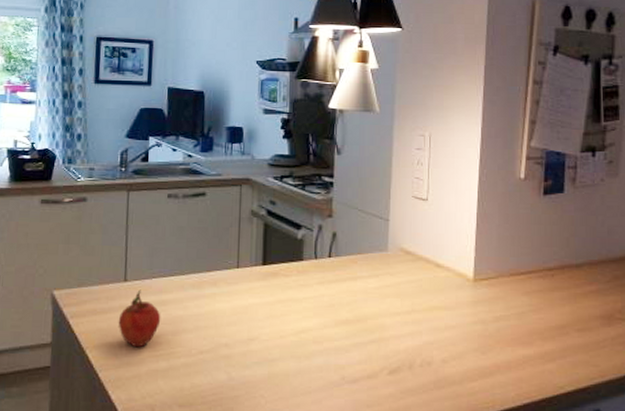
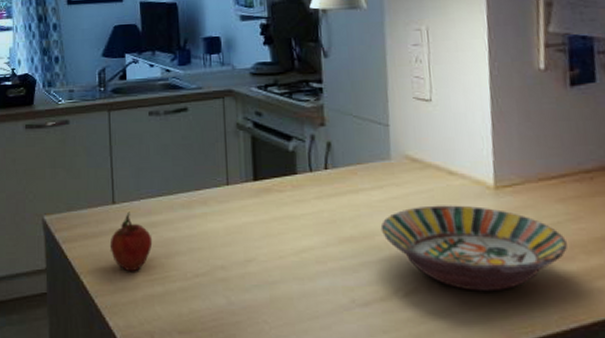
serving bowl: none [373,293,527,372] -> present [380,205,567,292]

